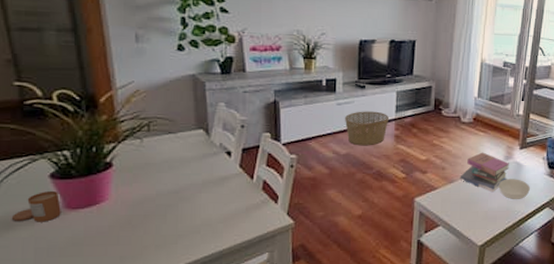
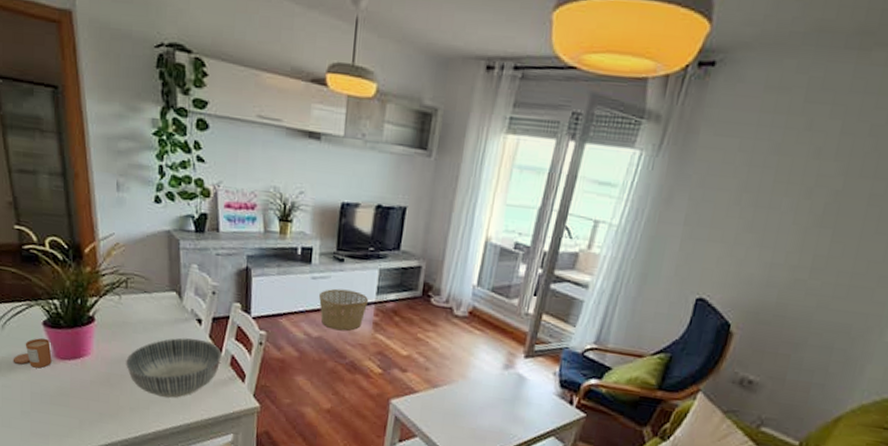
bowl: none [150,170,253,229] -> present [126,338,222,398]
books: present [460,152,509,192] -> none [445,355,509,407]
bowl: present [498,179,530,200] -> none [492,392,533,422]

